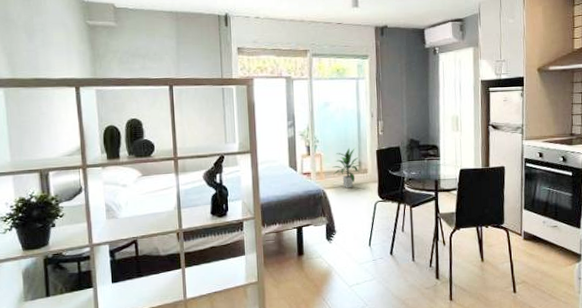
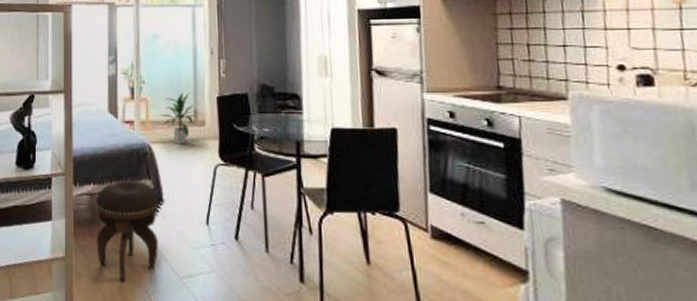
footstool: none [281,219,333,295] -> present [96,181,158,282]

